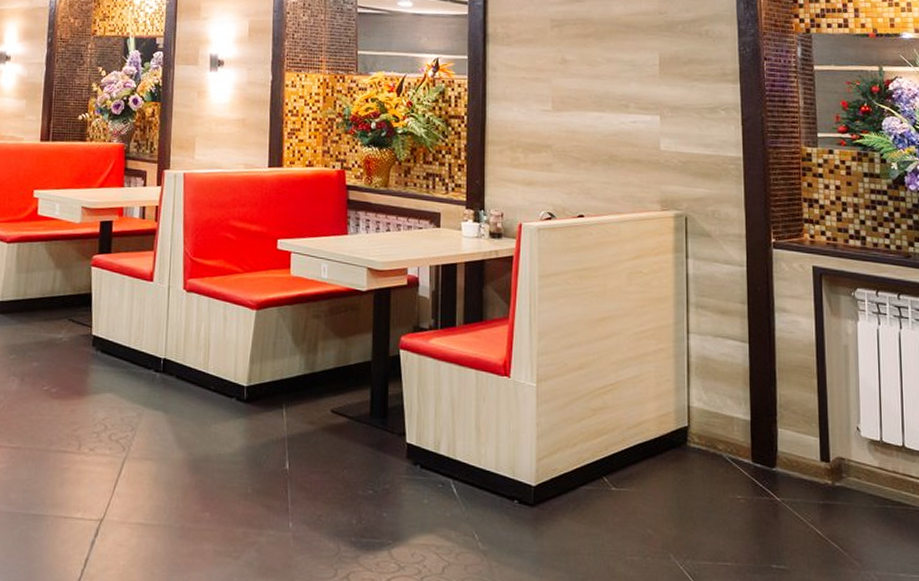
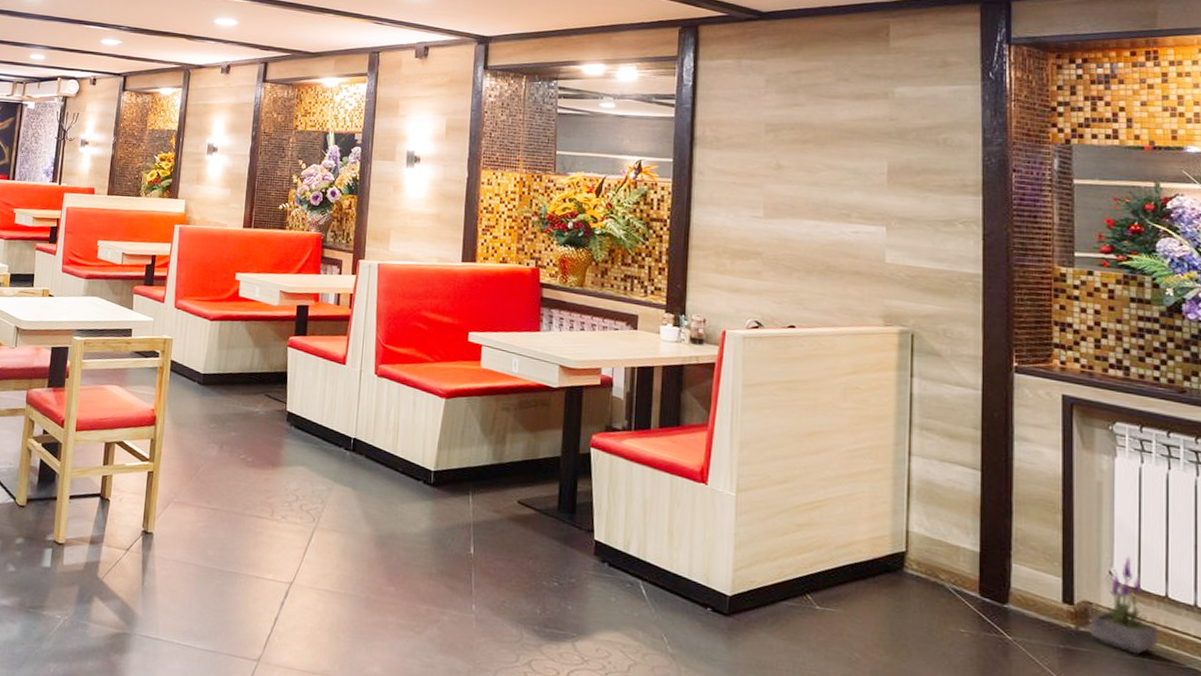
potted plant: none [844,411,898,503] -> present [1091,555,1157,655]

